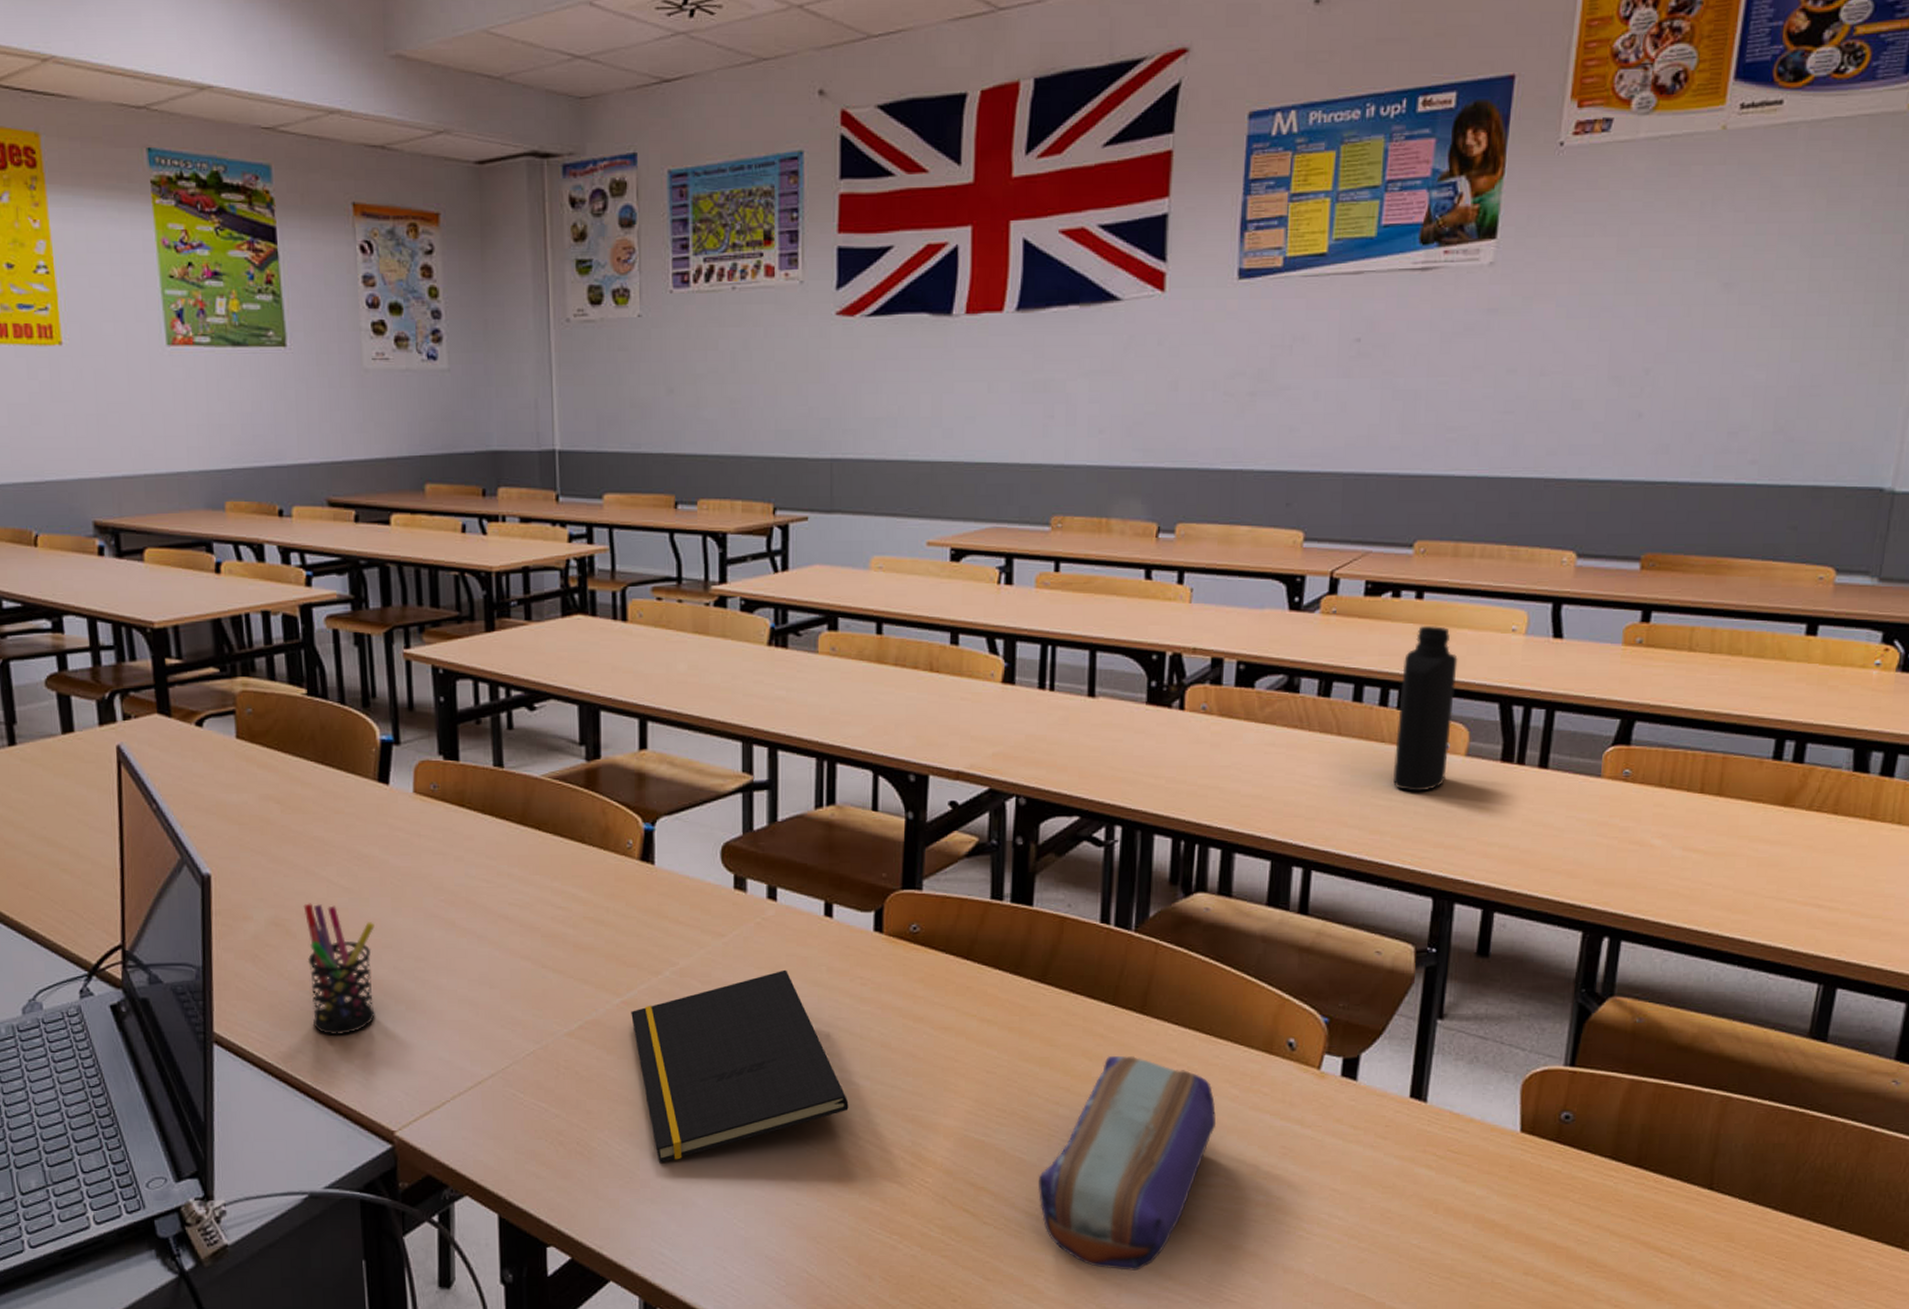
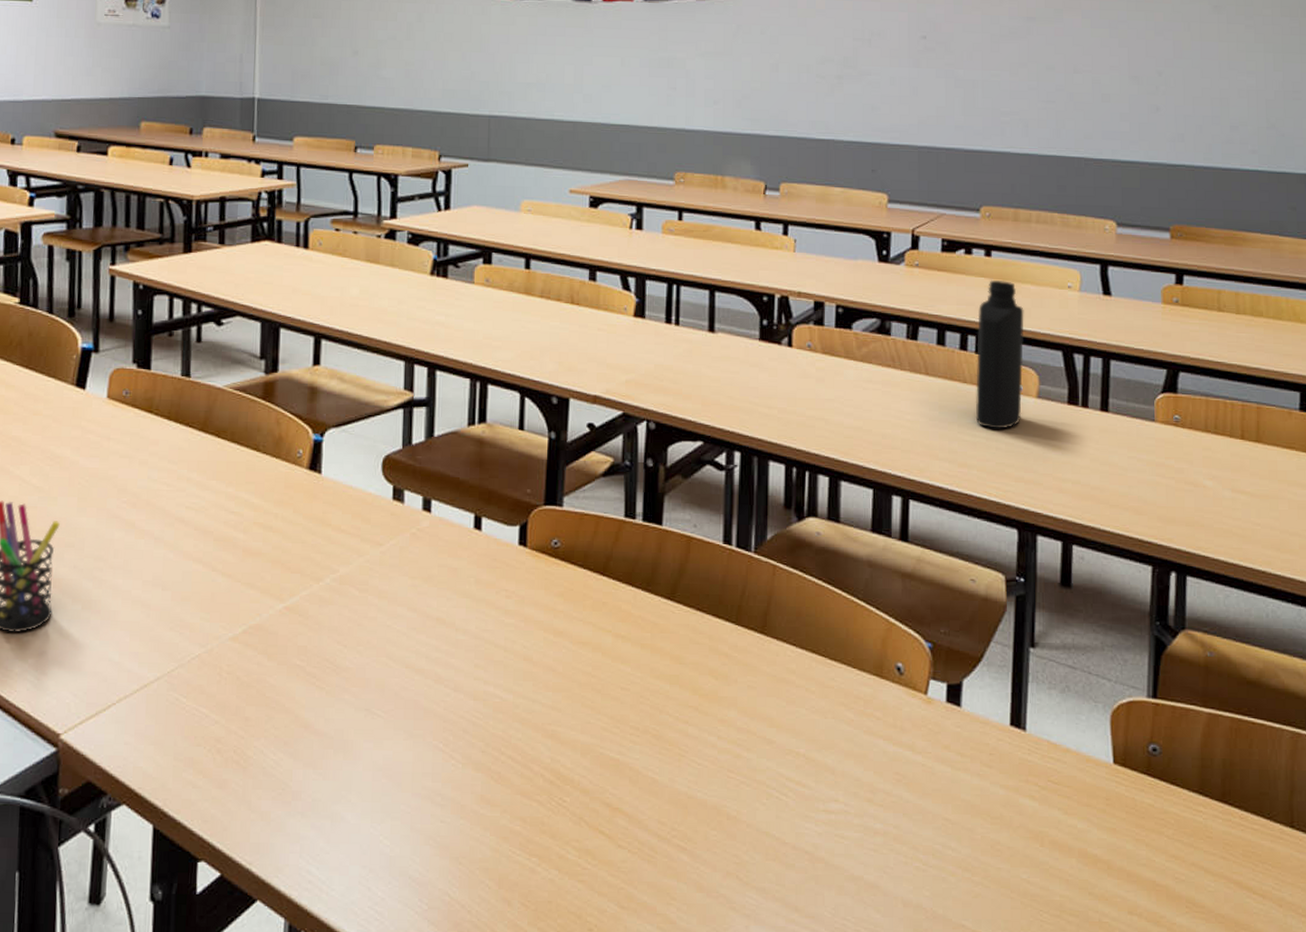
notepad: present [631,969,849,1163] -> none [292,580,492,774]
pencil case: present [1037,1055,1216,1271] -> none [669,675,834,901]

